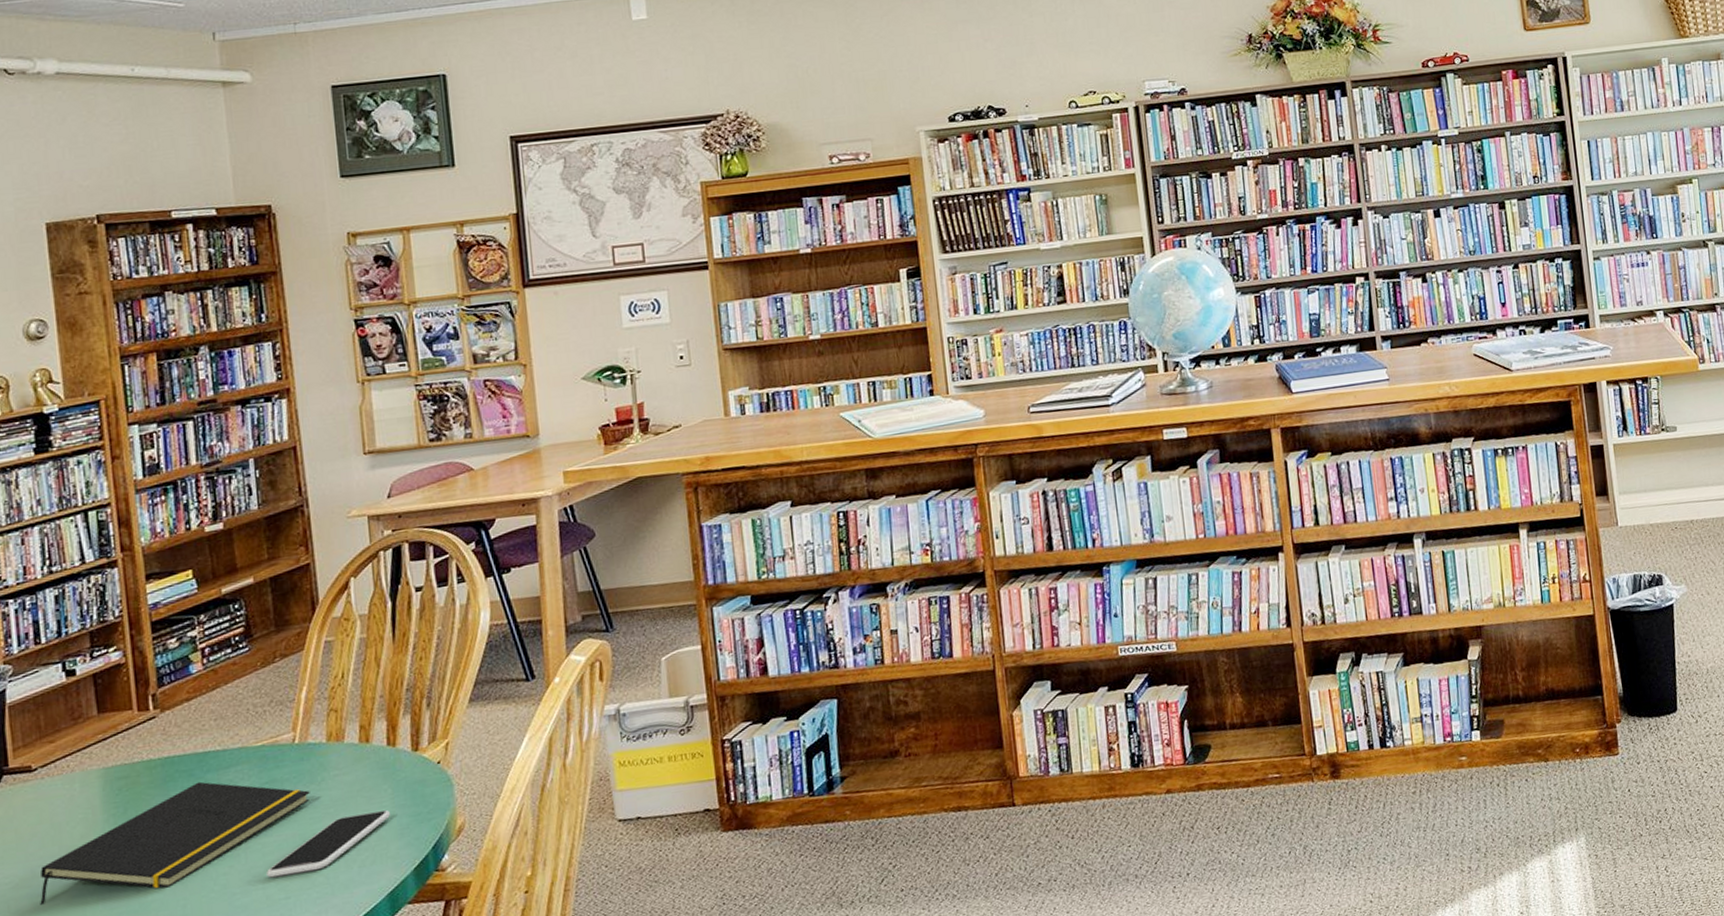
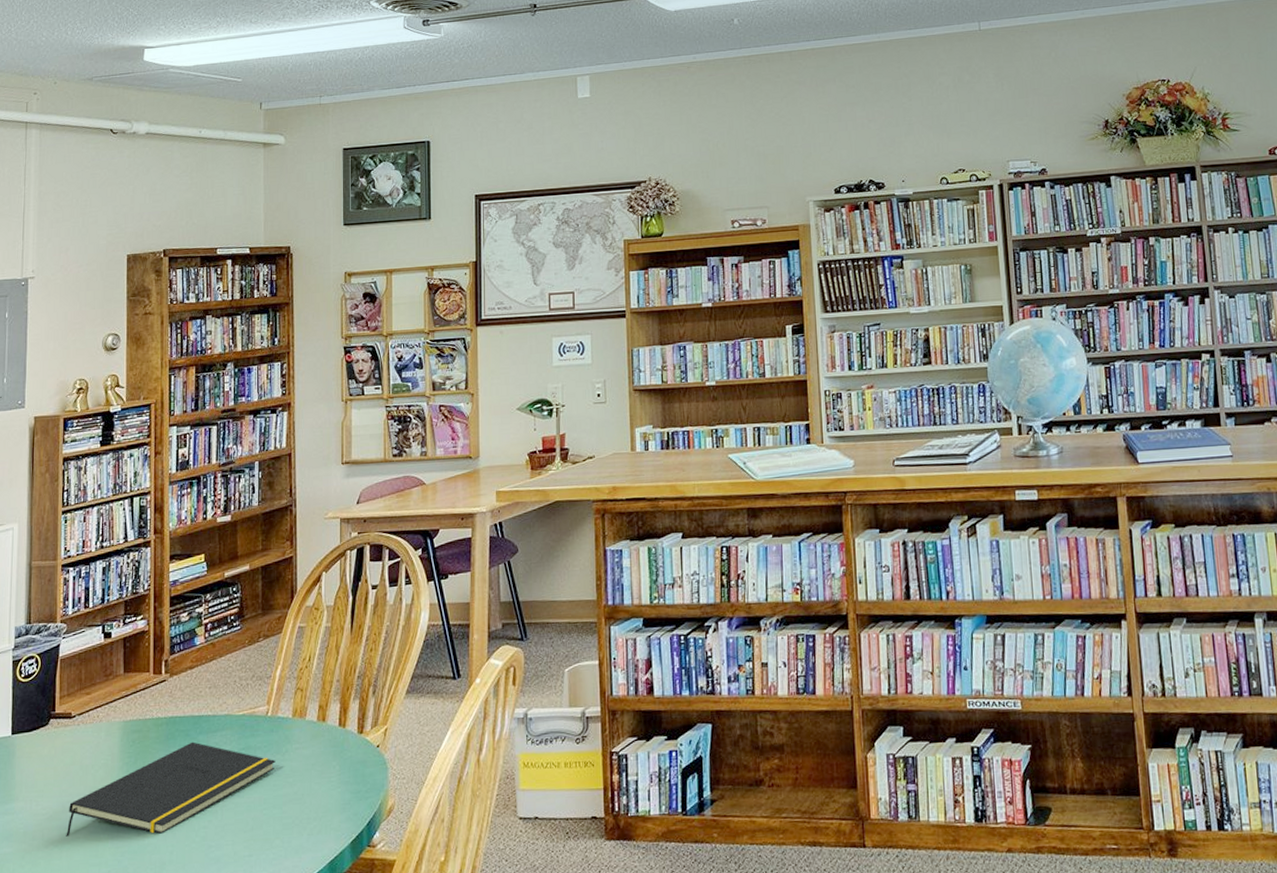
smartphone: present [266,810,390,878] -> none [236,785,336,836]

